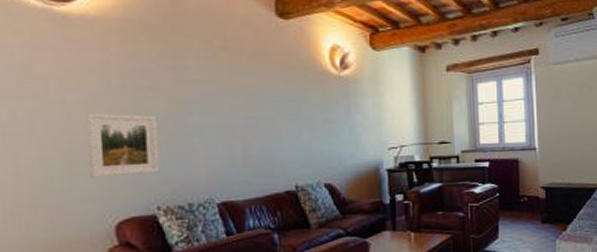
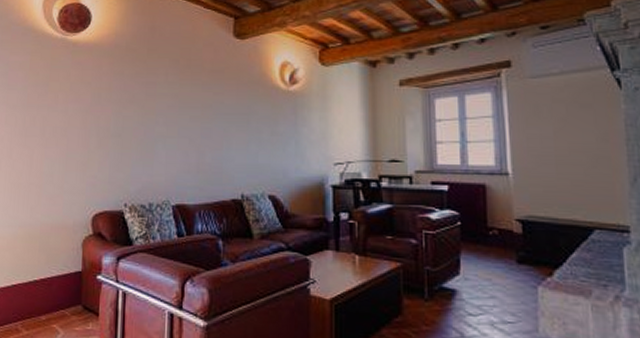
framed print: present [87,113,160,178] -> none [78,121,131,175]

